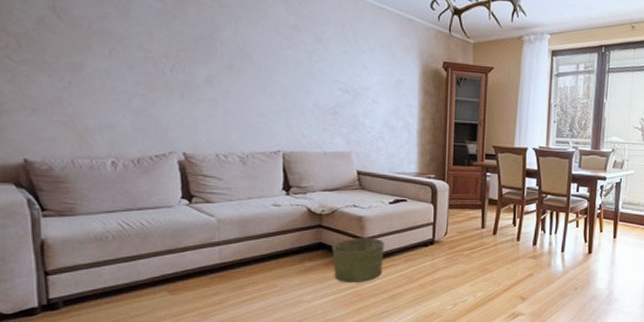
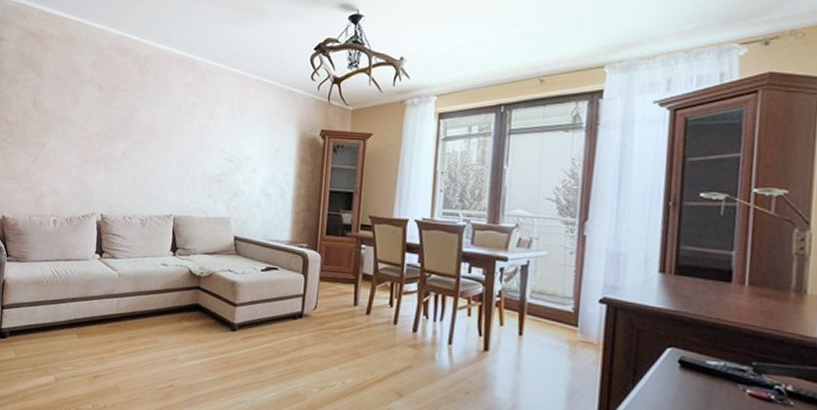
basket: present [331,238,385,282] -> none [206,302,254,349]

